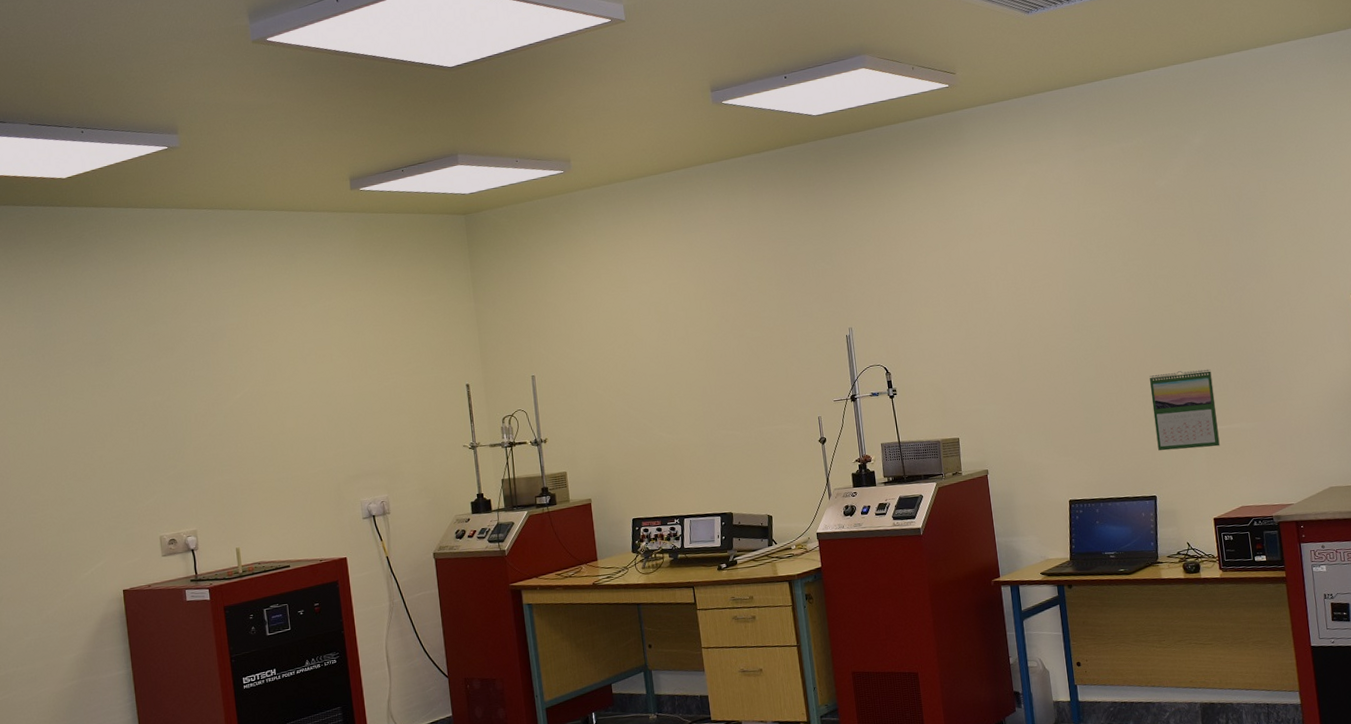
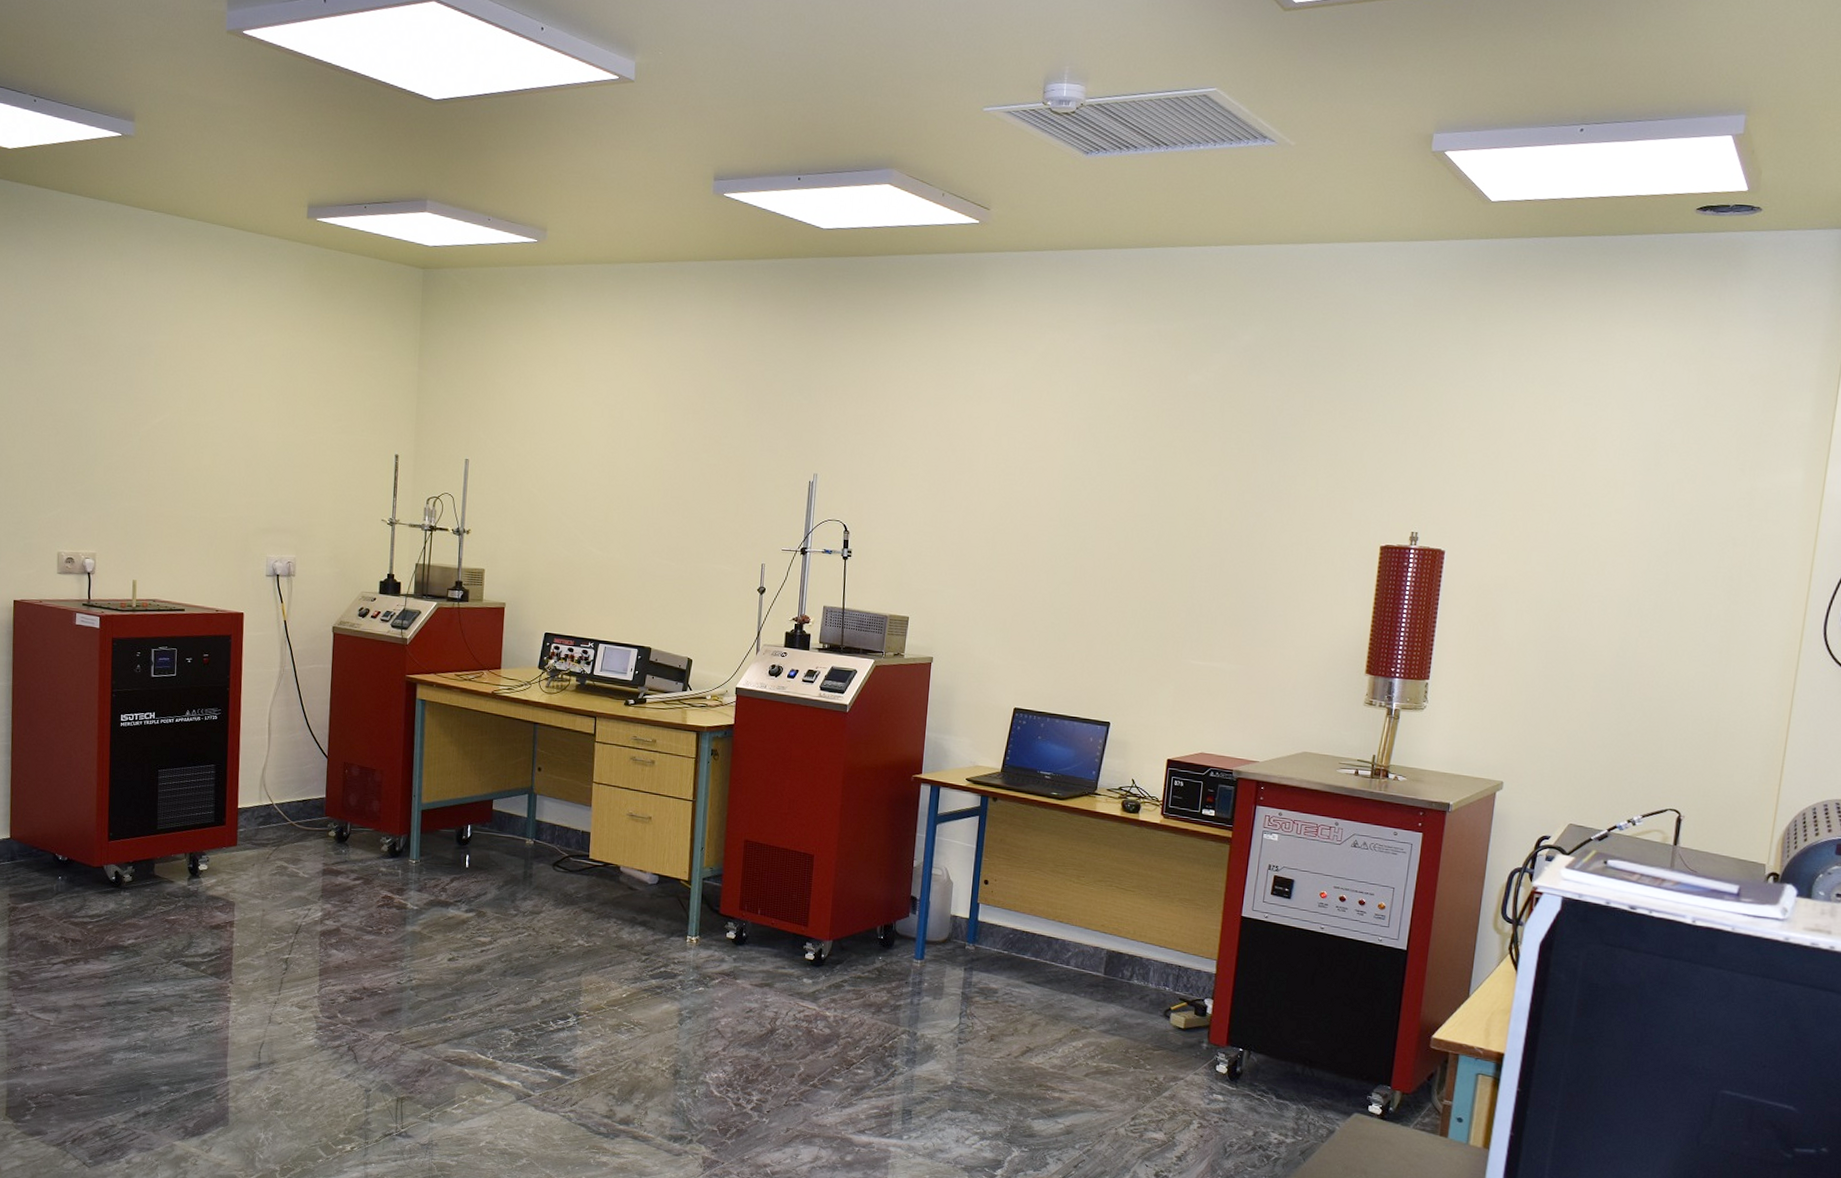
calendar: present [1149,369,1220,451] -> none [1123,591,1202,683]

